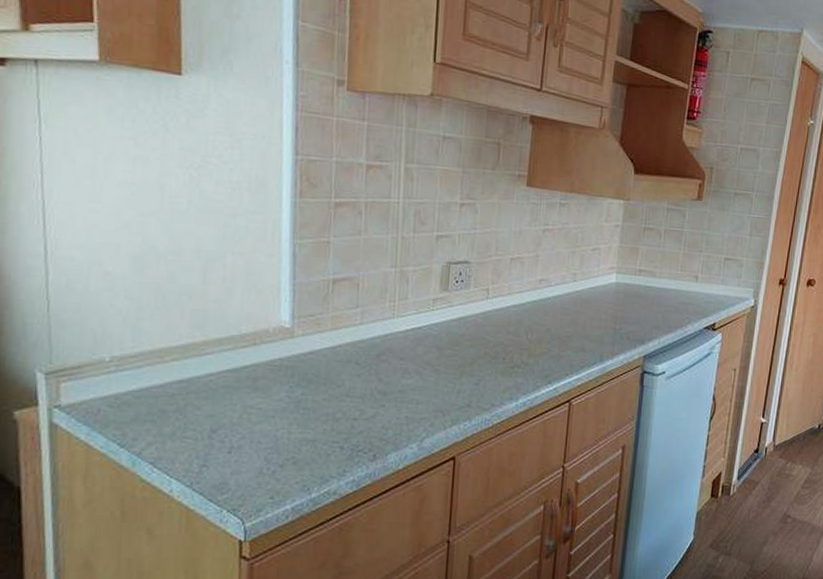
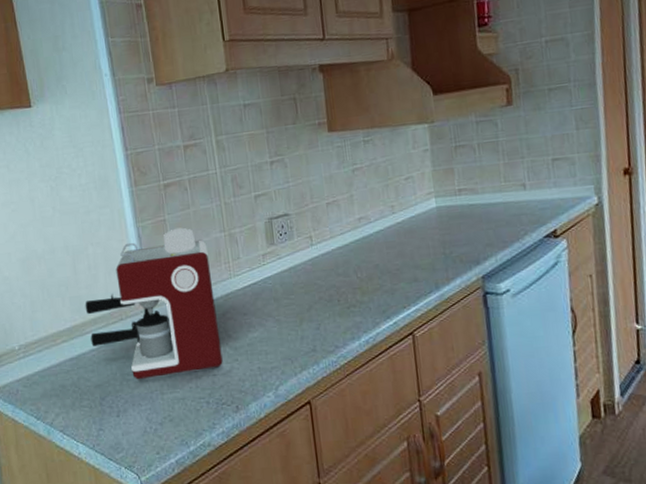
coffee maker: none [209,253,373,415] -> present [85,227,223,380]

